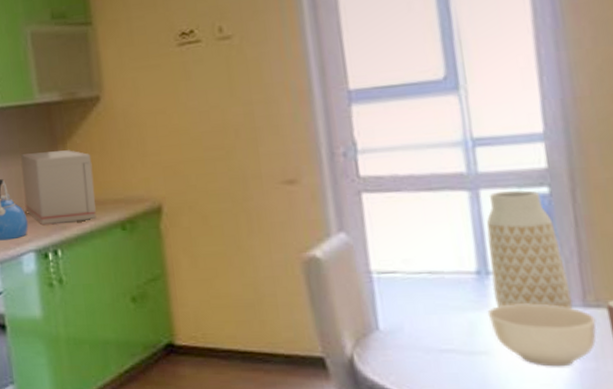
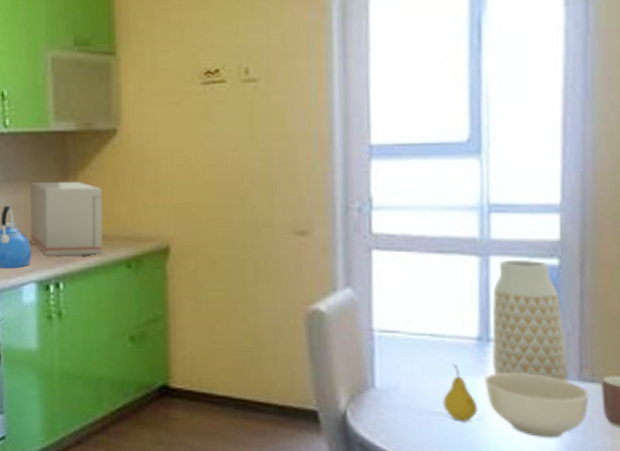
fruit: none [448,300,485,356] -> present [443,364,478,421]

